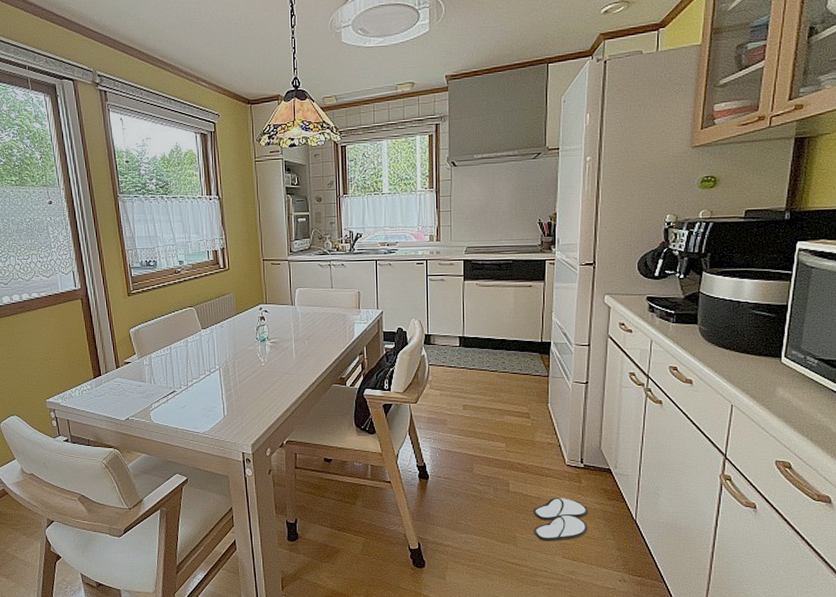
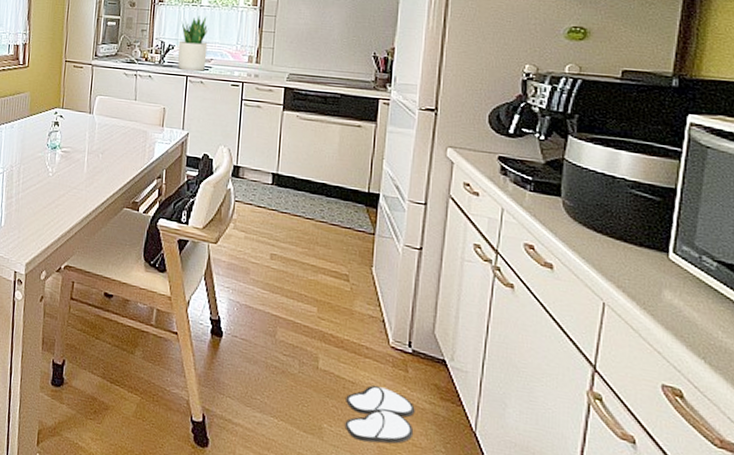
planter: none [365,203,392,256] -> present [177,15,209,72]

